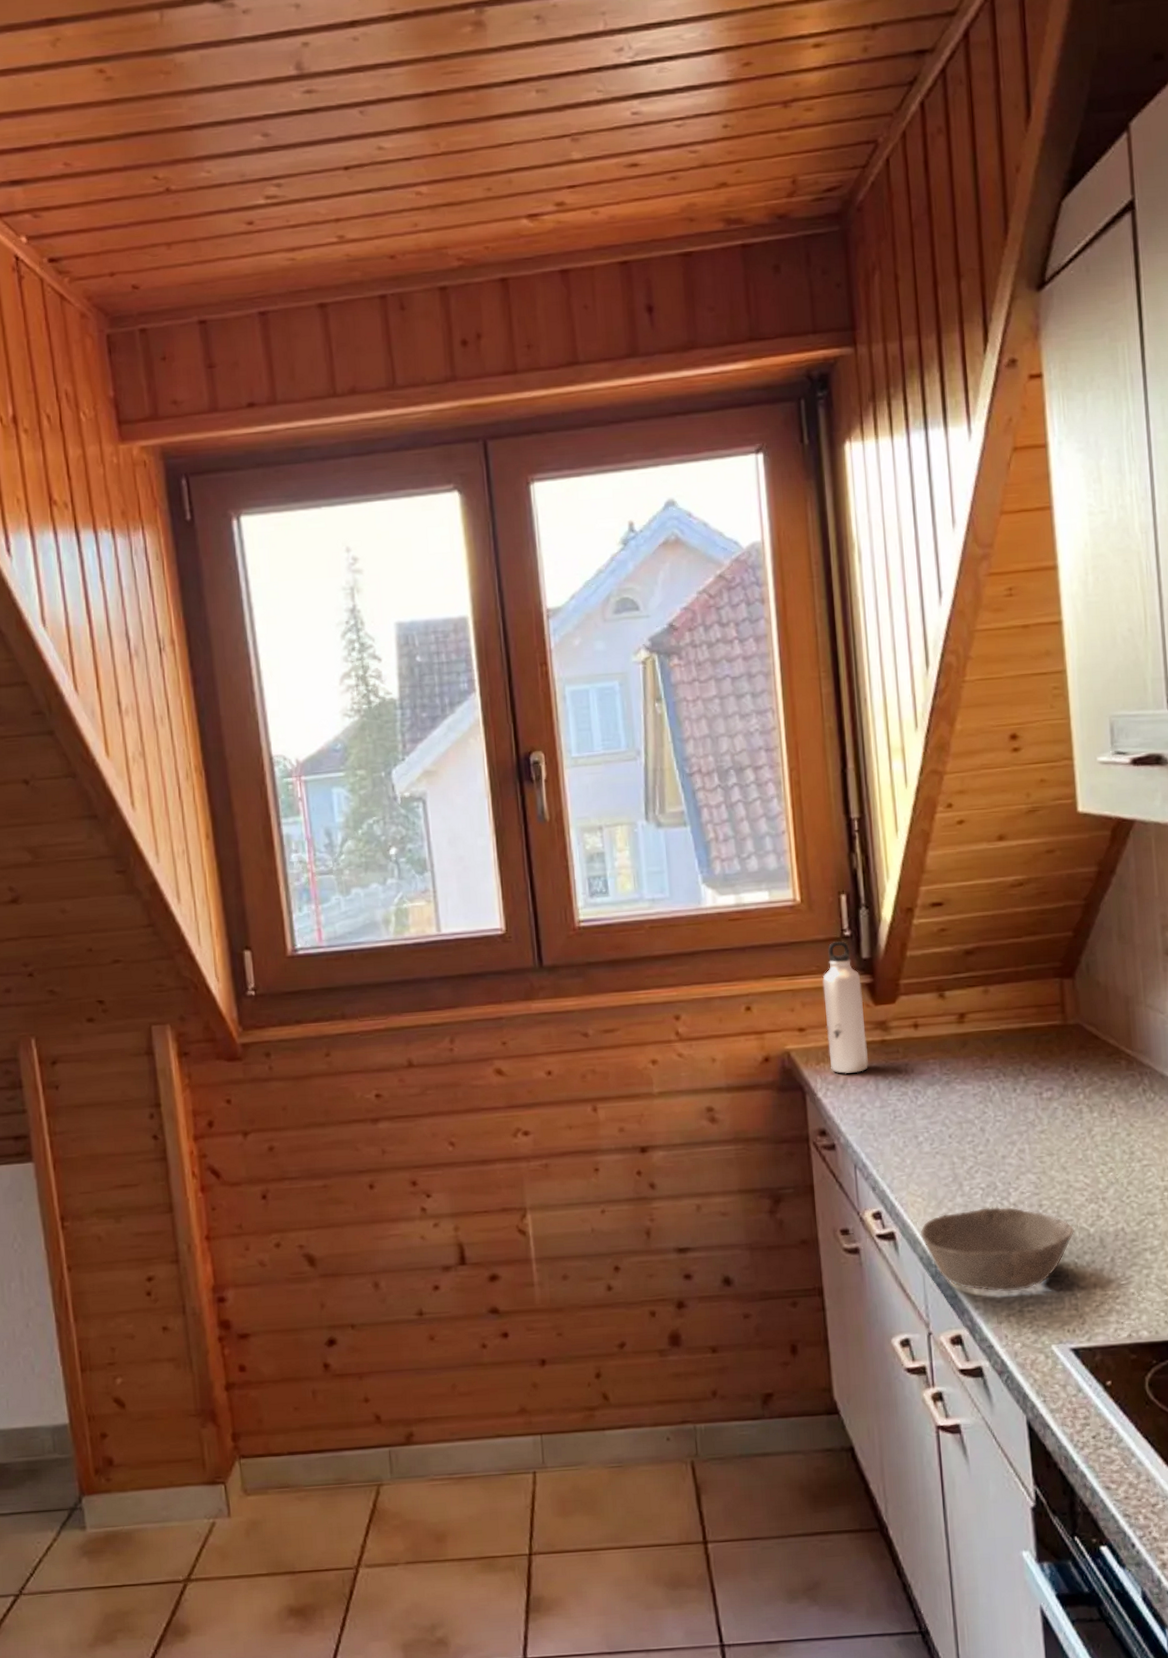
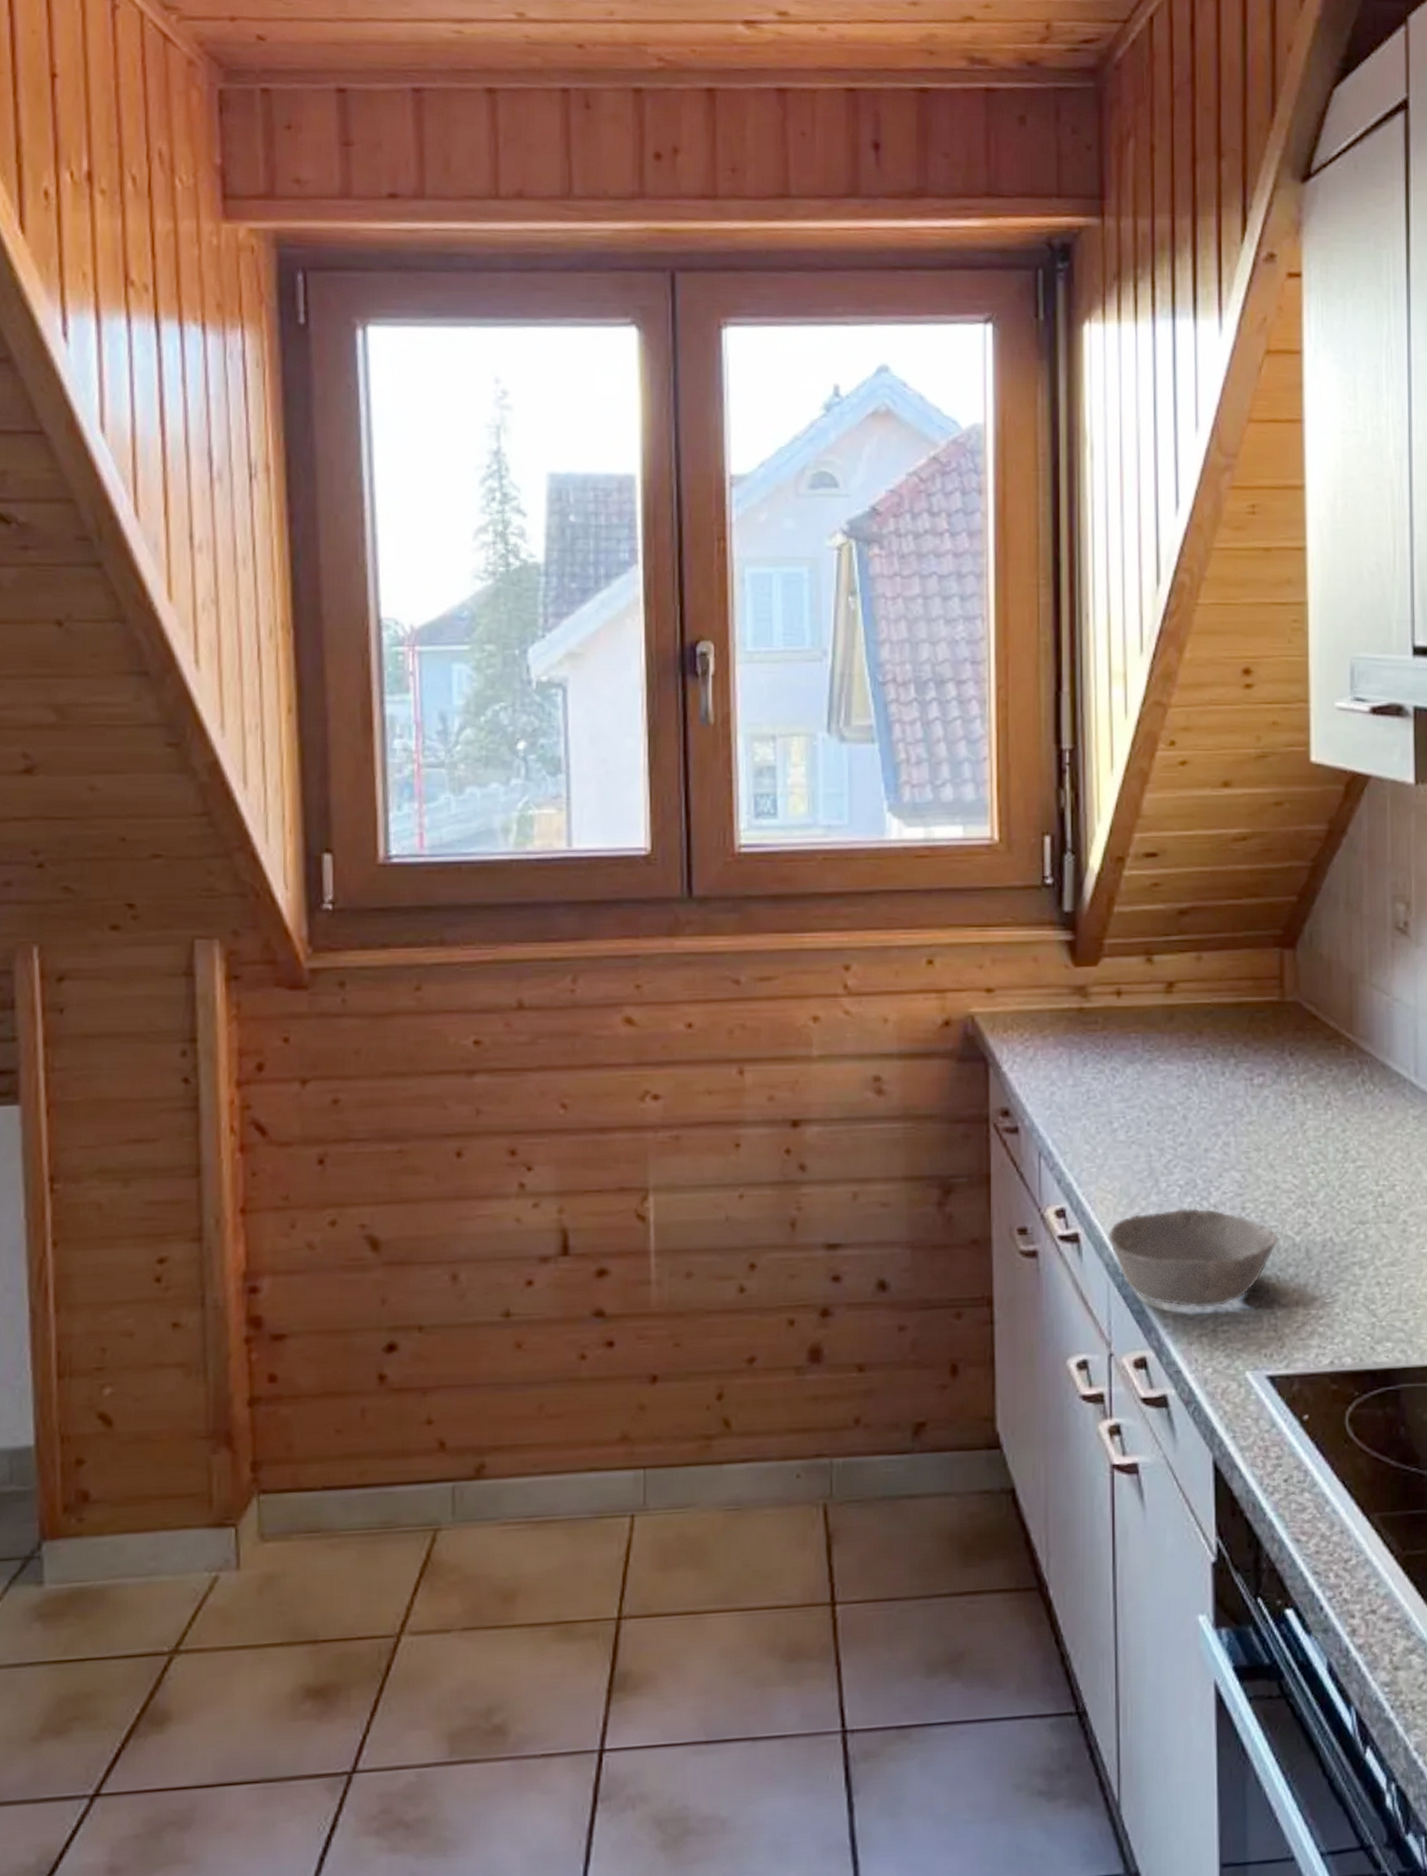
water bottle: present [822,941,868,1074] -> none [1017,890,1062,1046]

